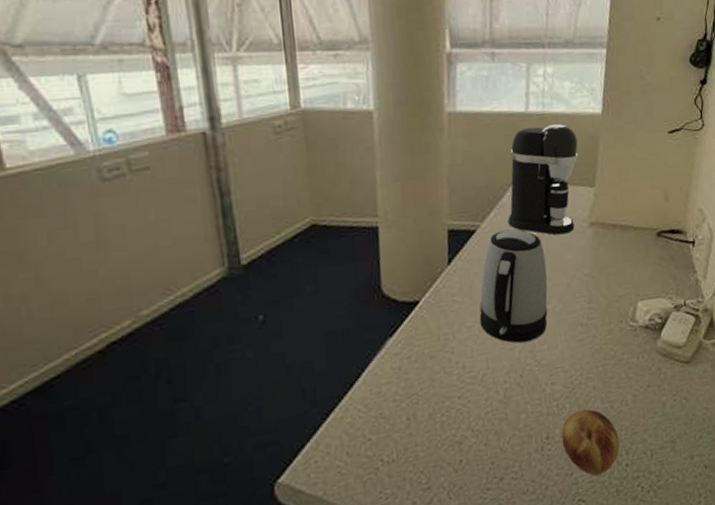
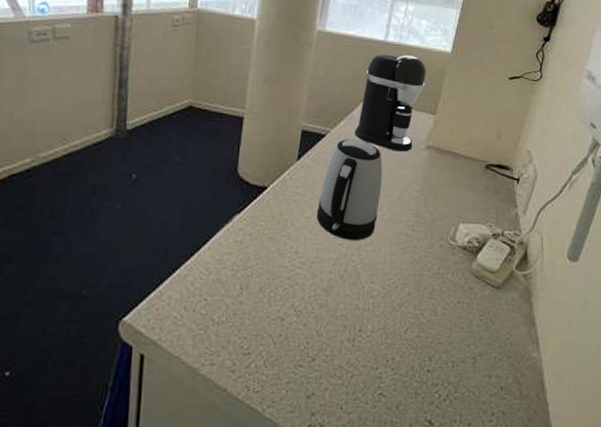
fruit: present [561,409,620,477] -> none [372,312,425,375]

